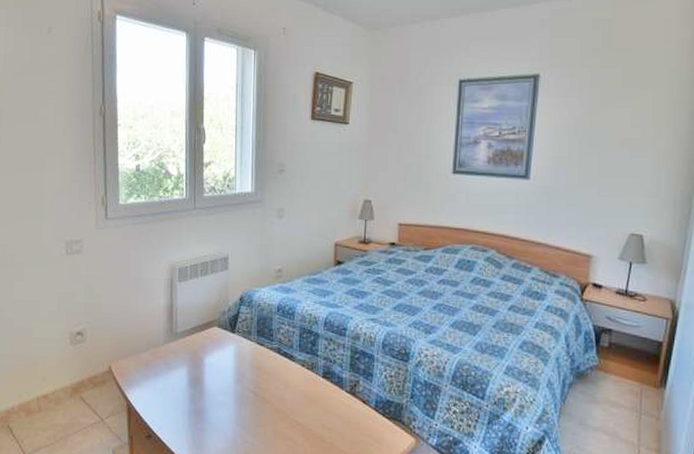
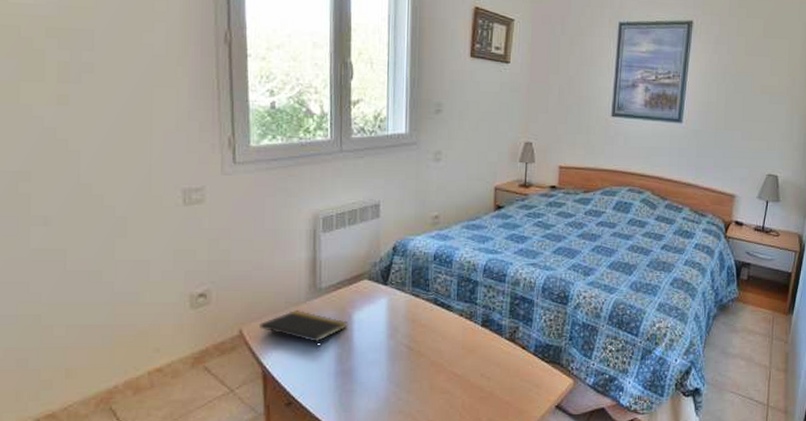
notepad: none [125,351,199,390] -> present [259,309,347,351]

